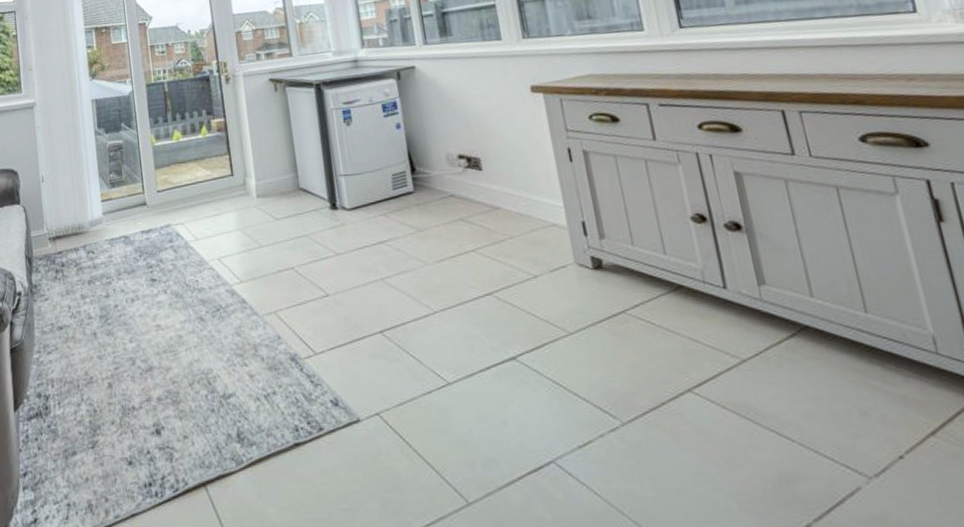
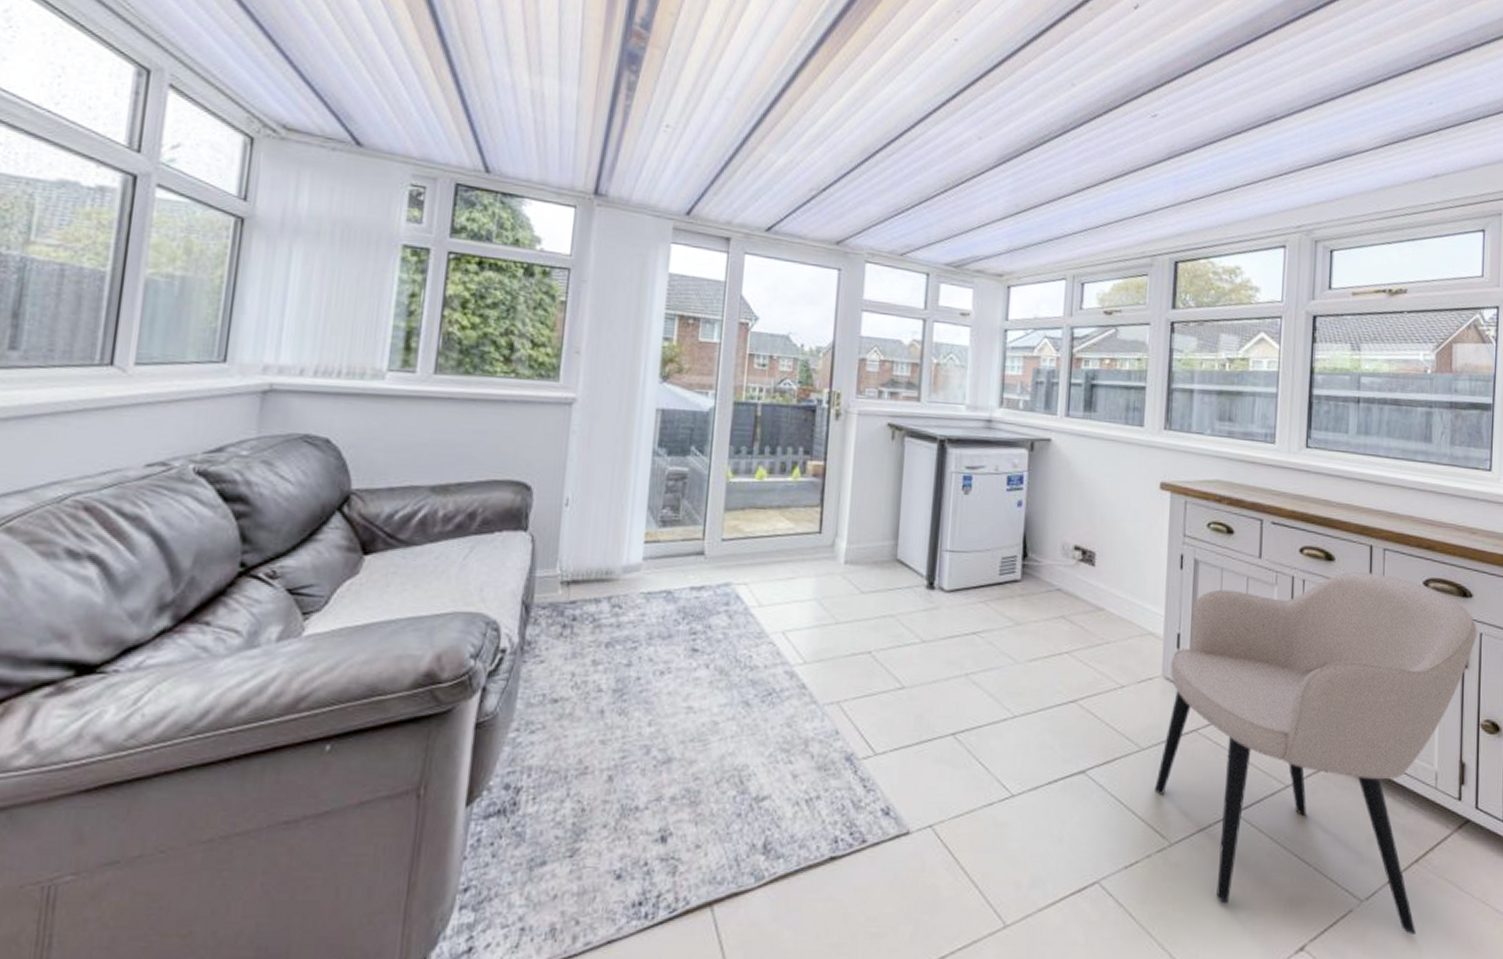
armchair: none [581,137,955,515] -> present [1155,572,1477,935]

